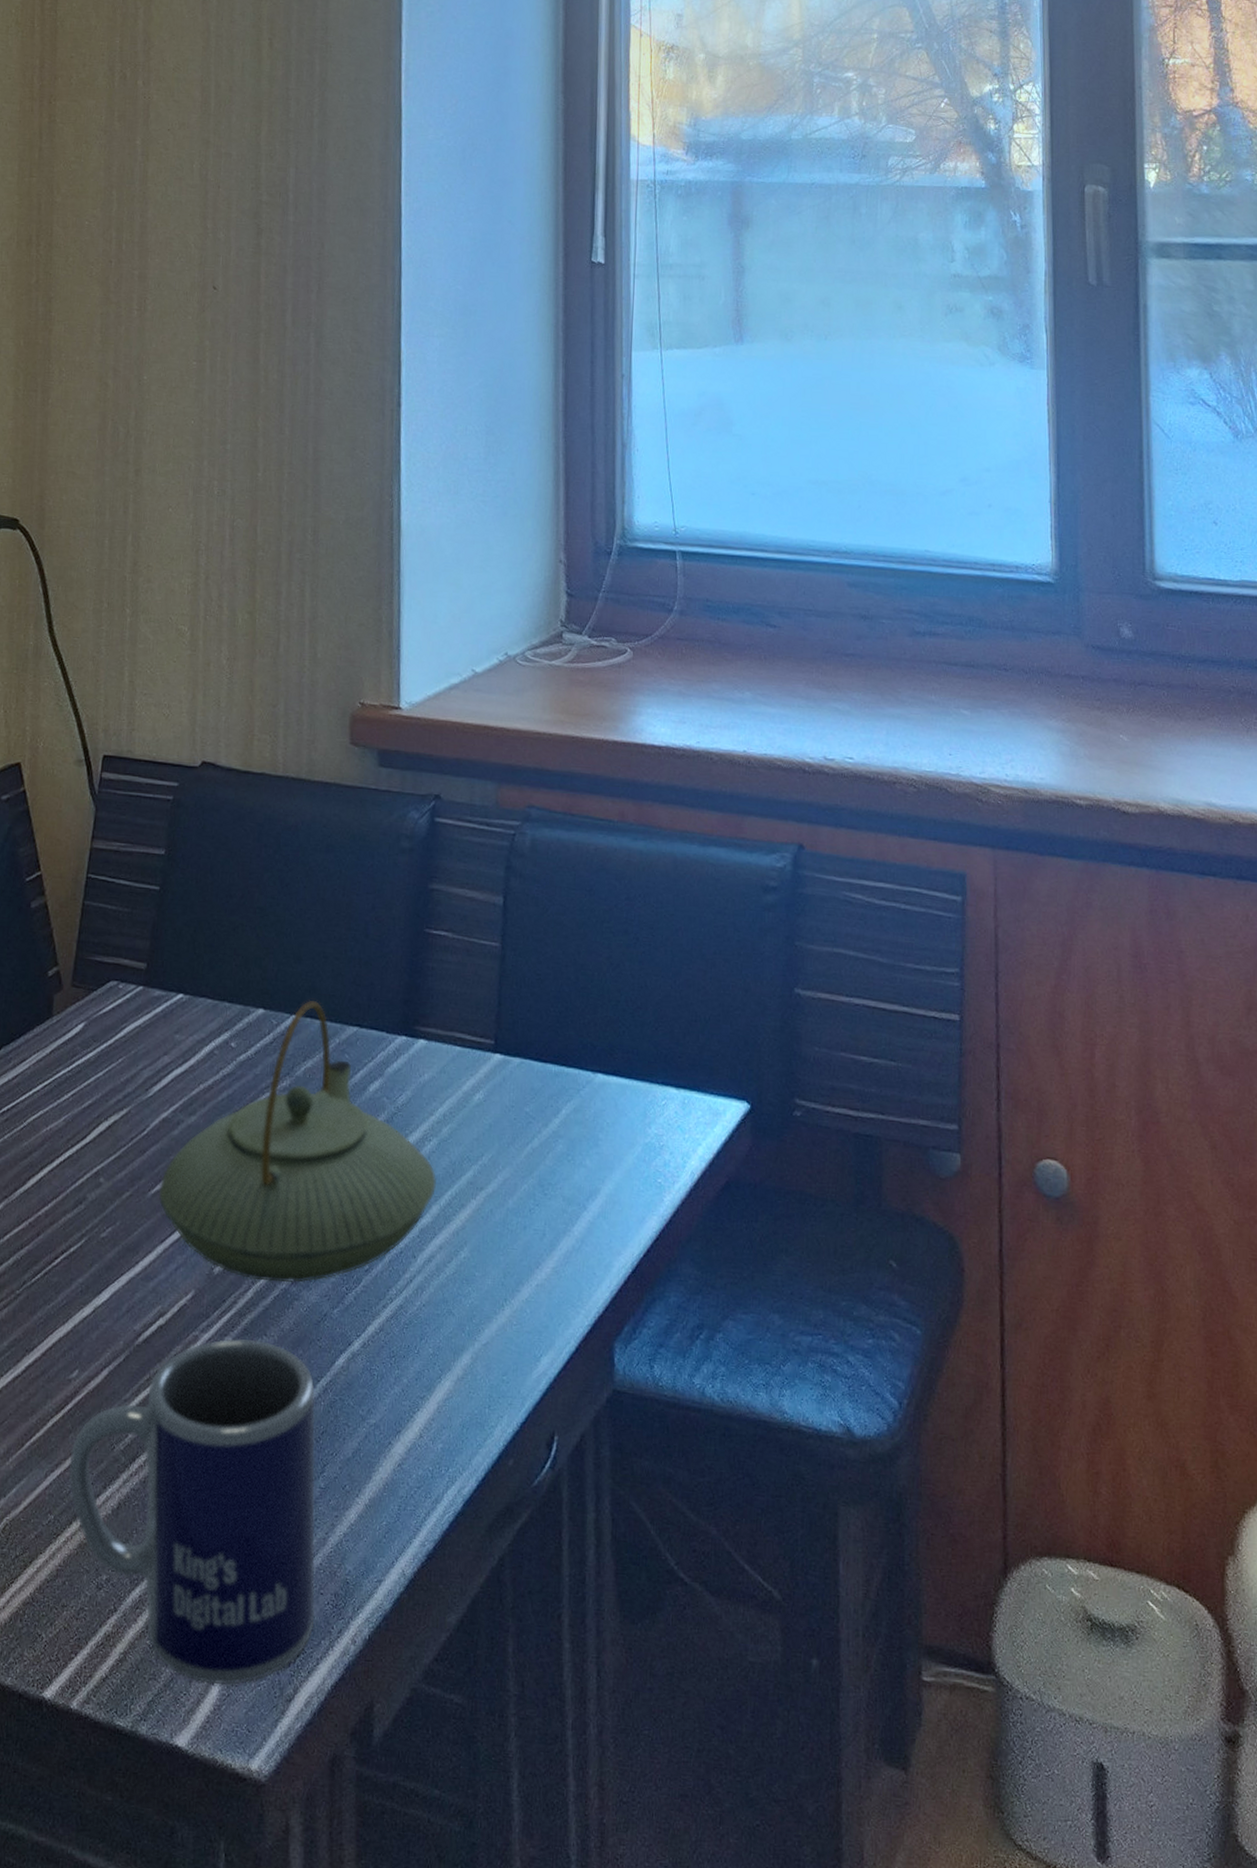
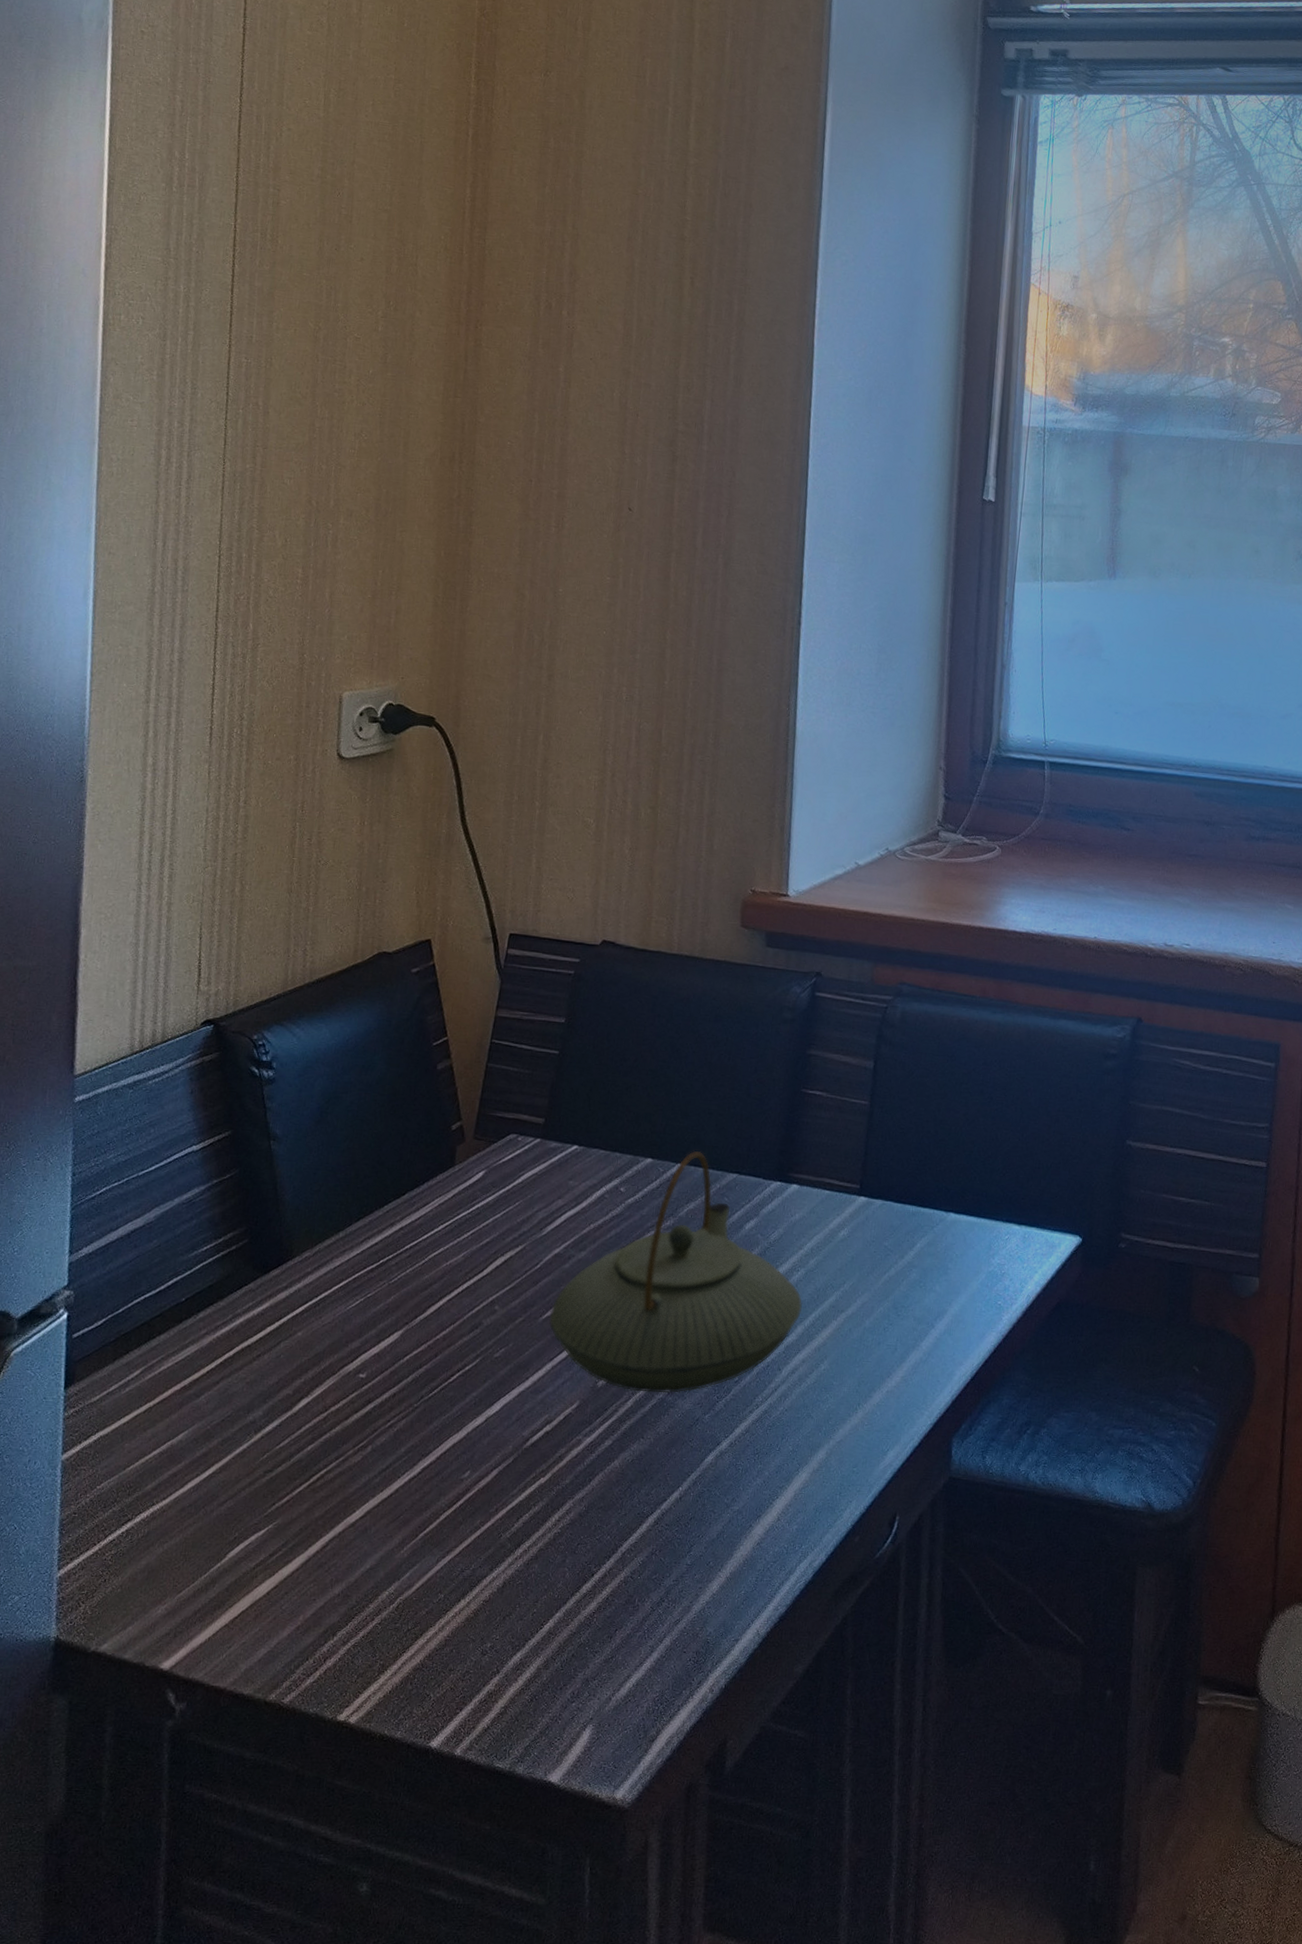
mug: present [68,1338,316,1686] -> none [458,1441,686,1731]

